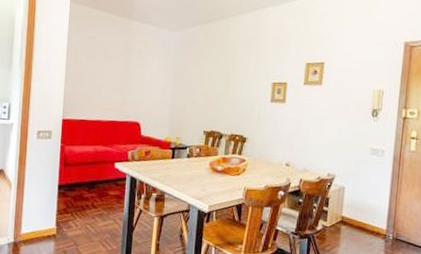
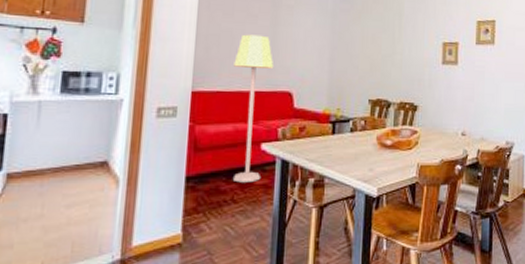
lamp: none [93,74,126,193] -> present [232,34,274,183]

